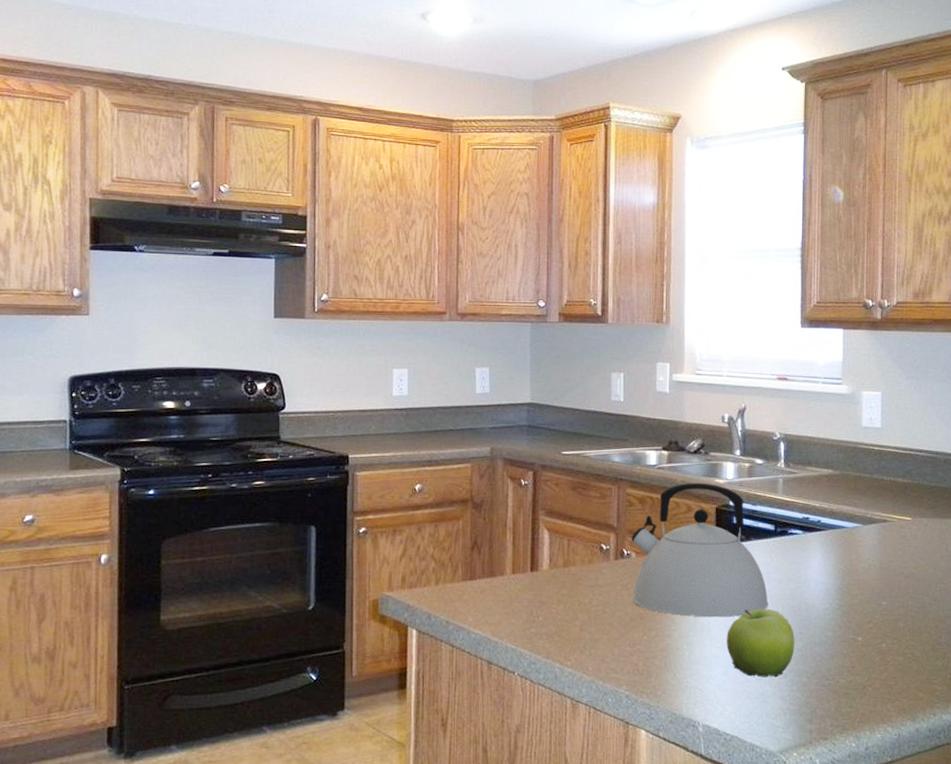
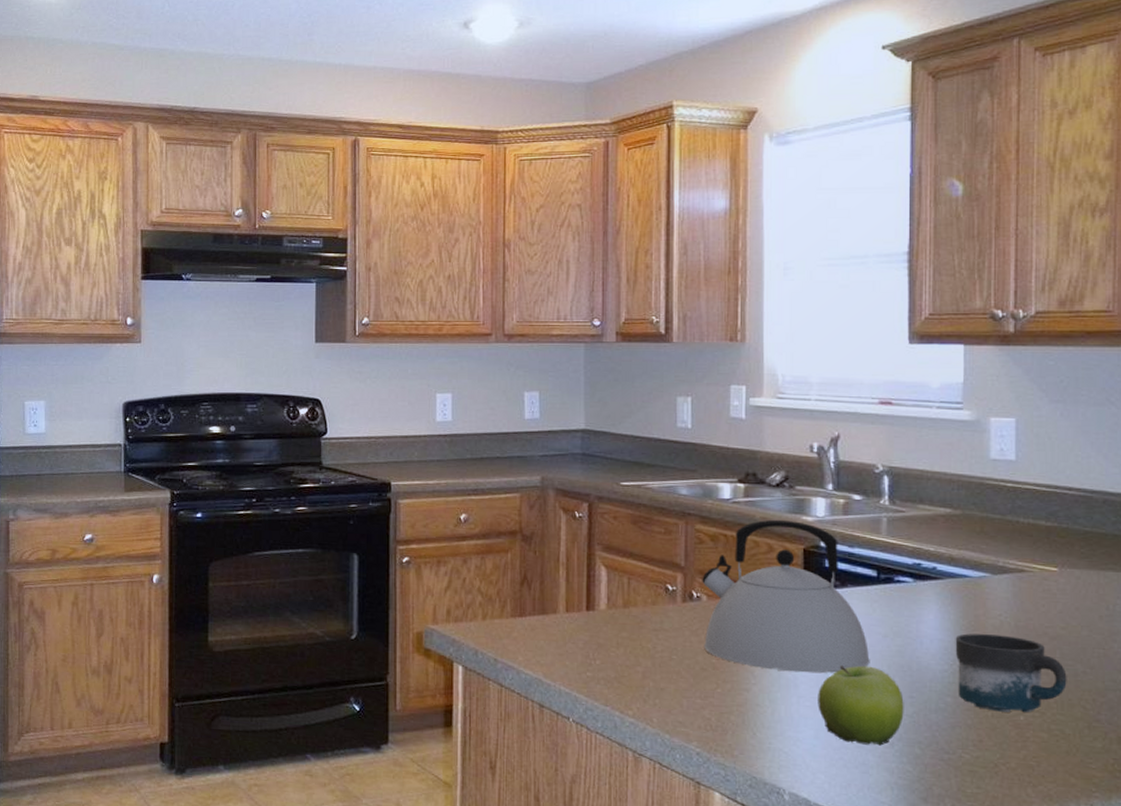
mug: none [834,576,917,641] -> present [955,633,1067,712]

